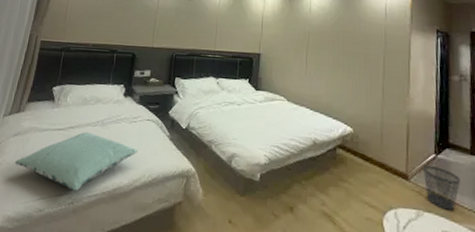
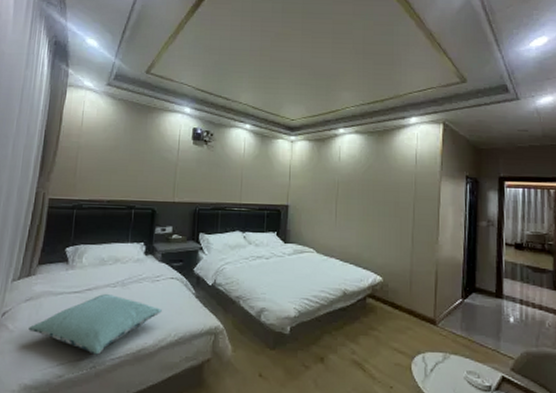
wastebasket: present [423,164,460,211] -> none [451,309,485,352]

